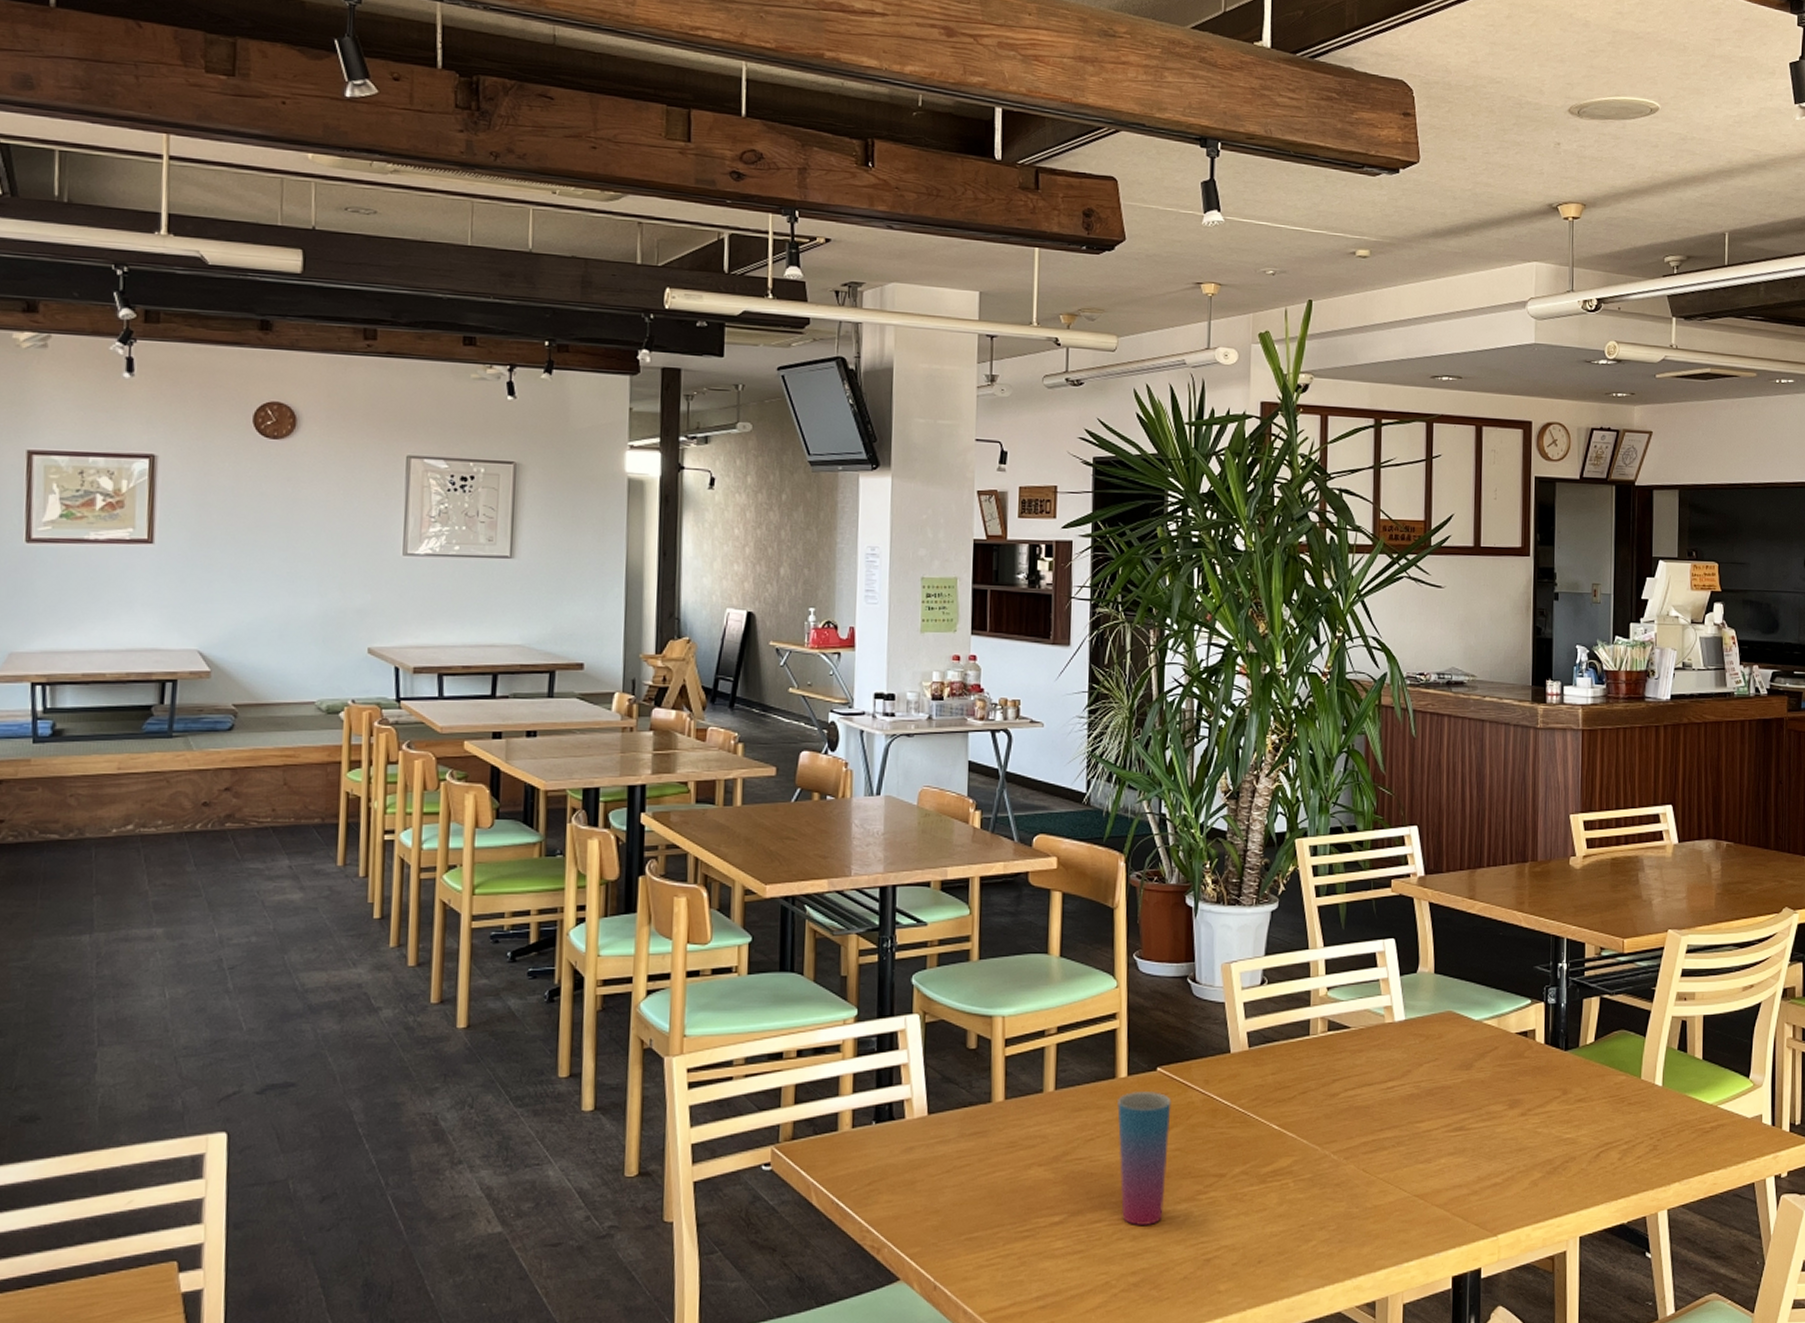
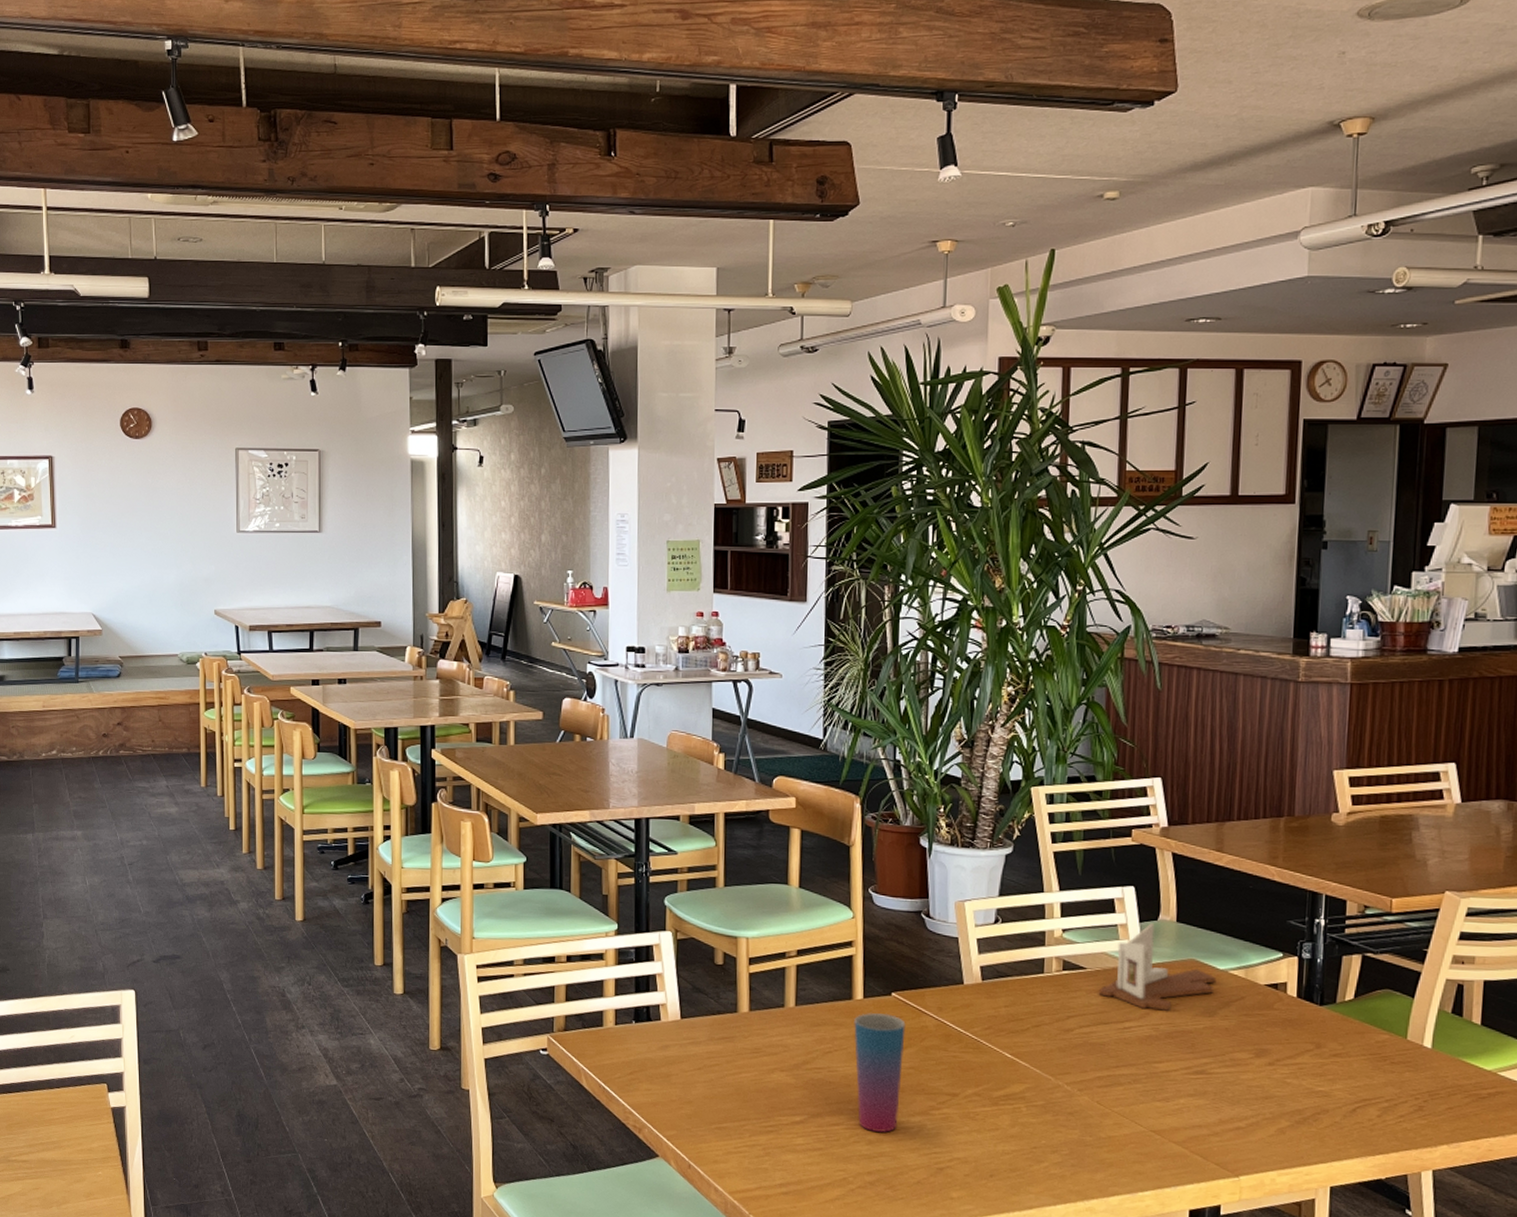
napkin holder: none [1362,976,1472,1067] -> present [1098,923,1217,1011]

